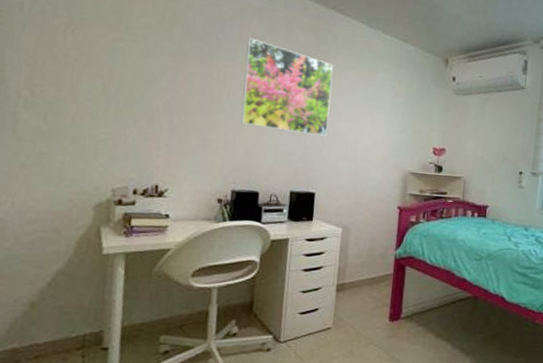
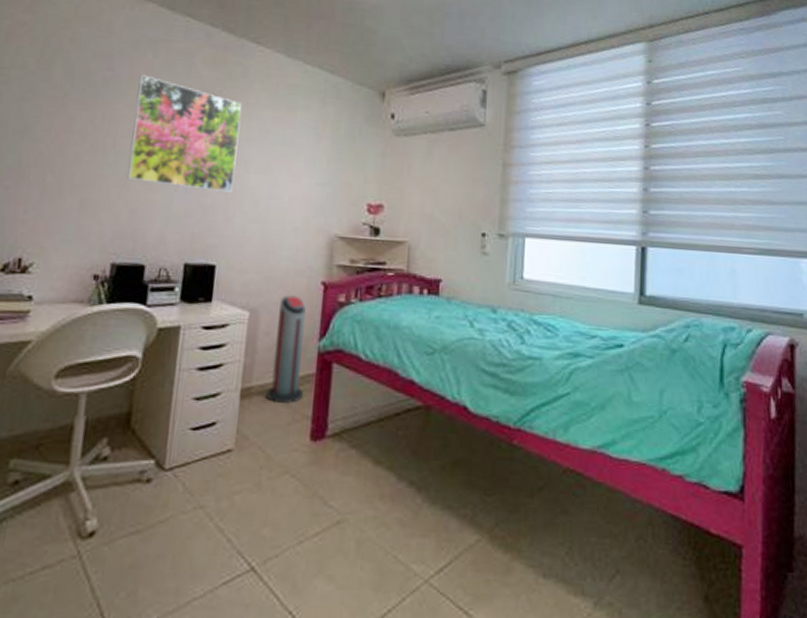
air purifier: none [355,216,386,296] -> present [265,295,306,405]

